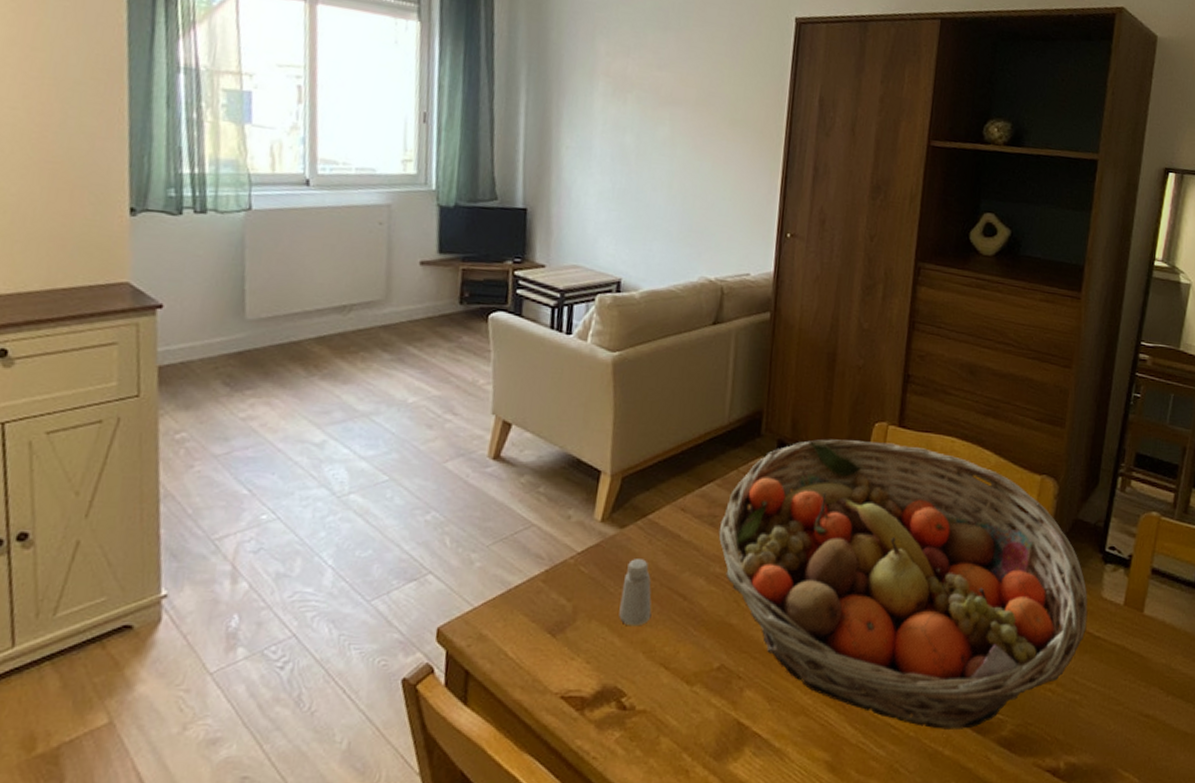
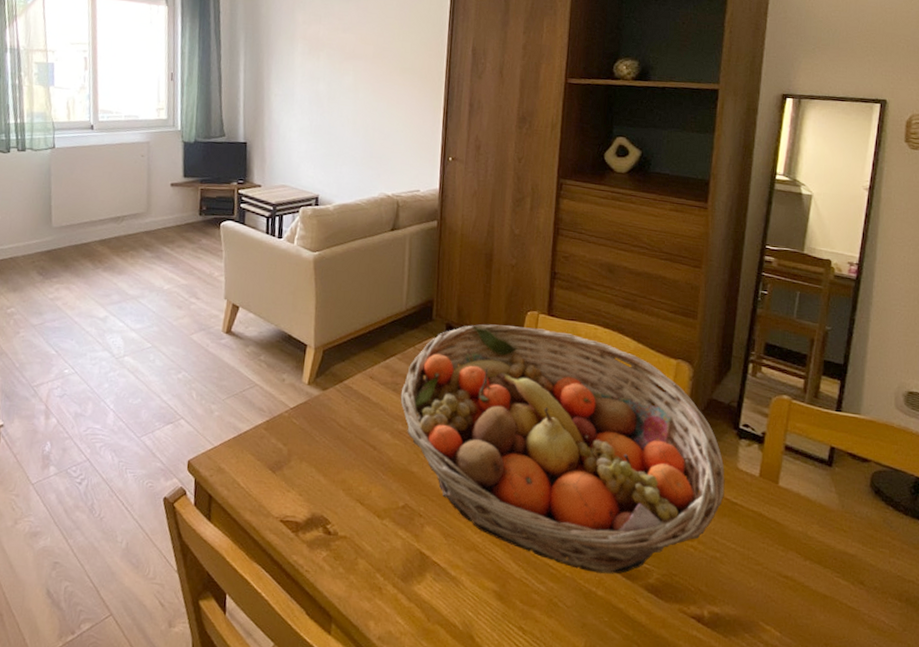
saltshaker: present [619,559,652,627] -> none [323,415,349,469]

